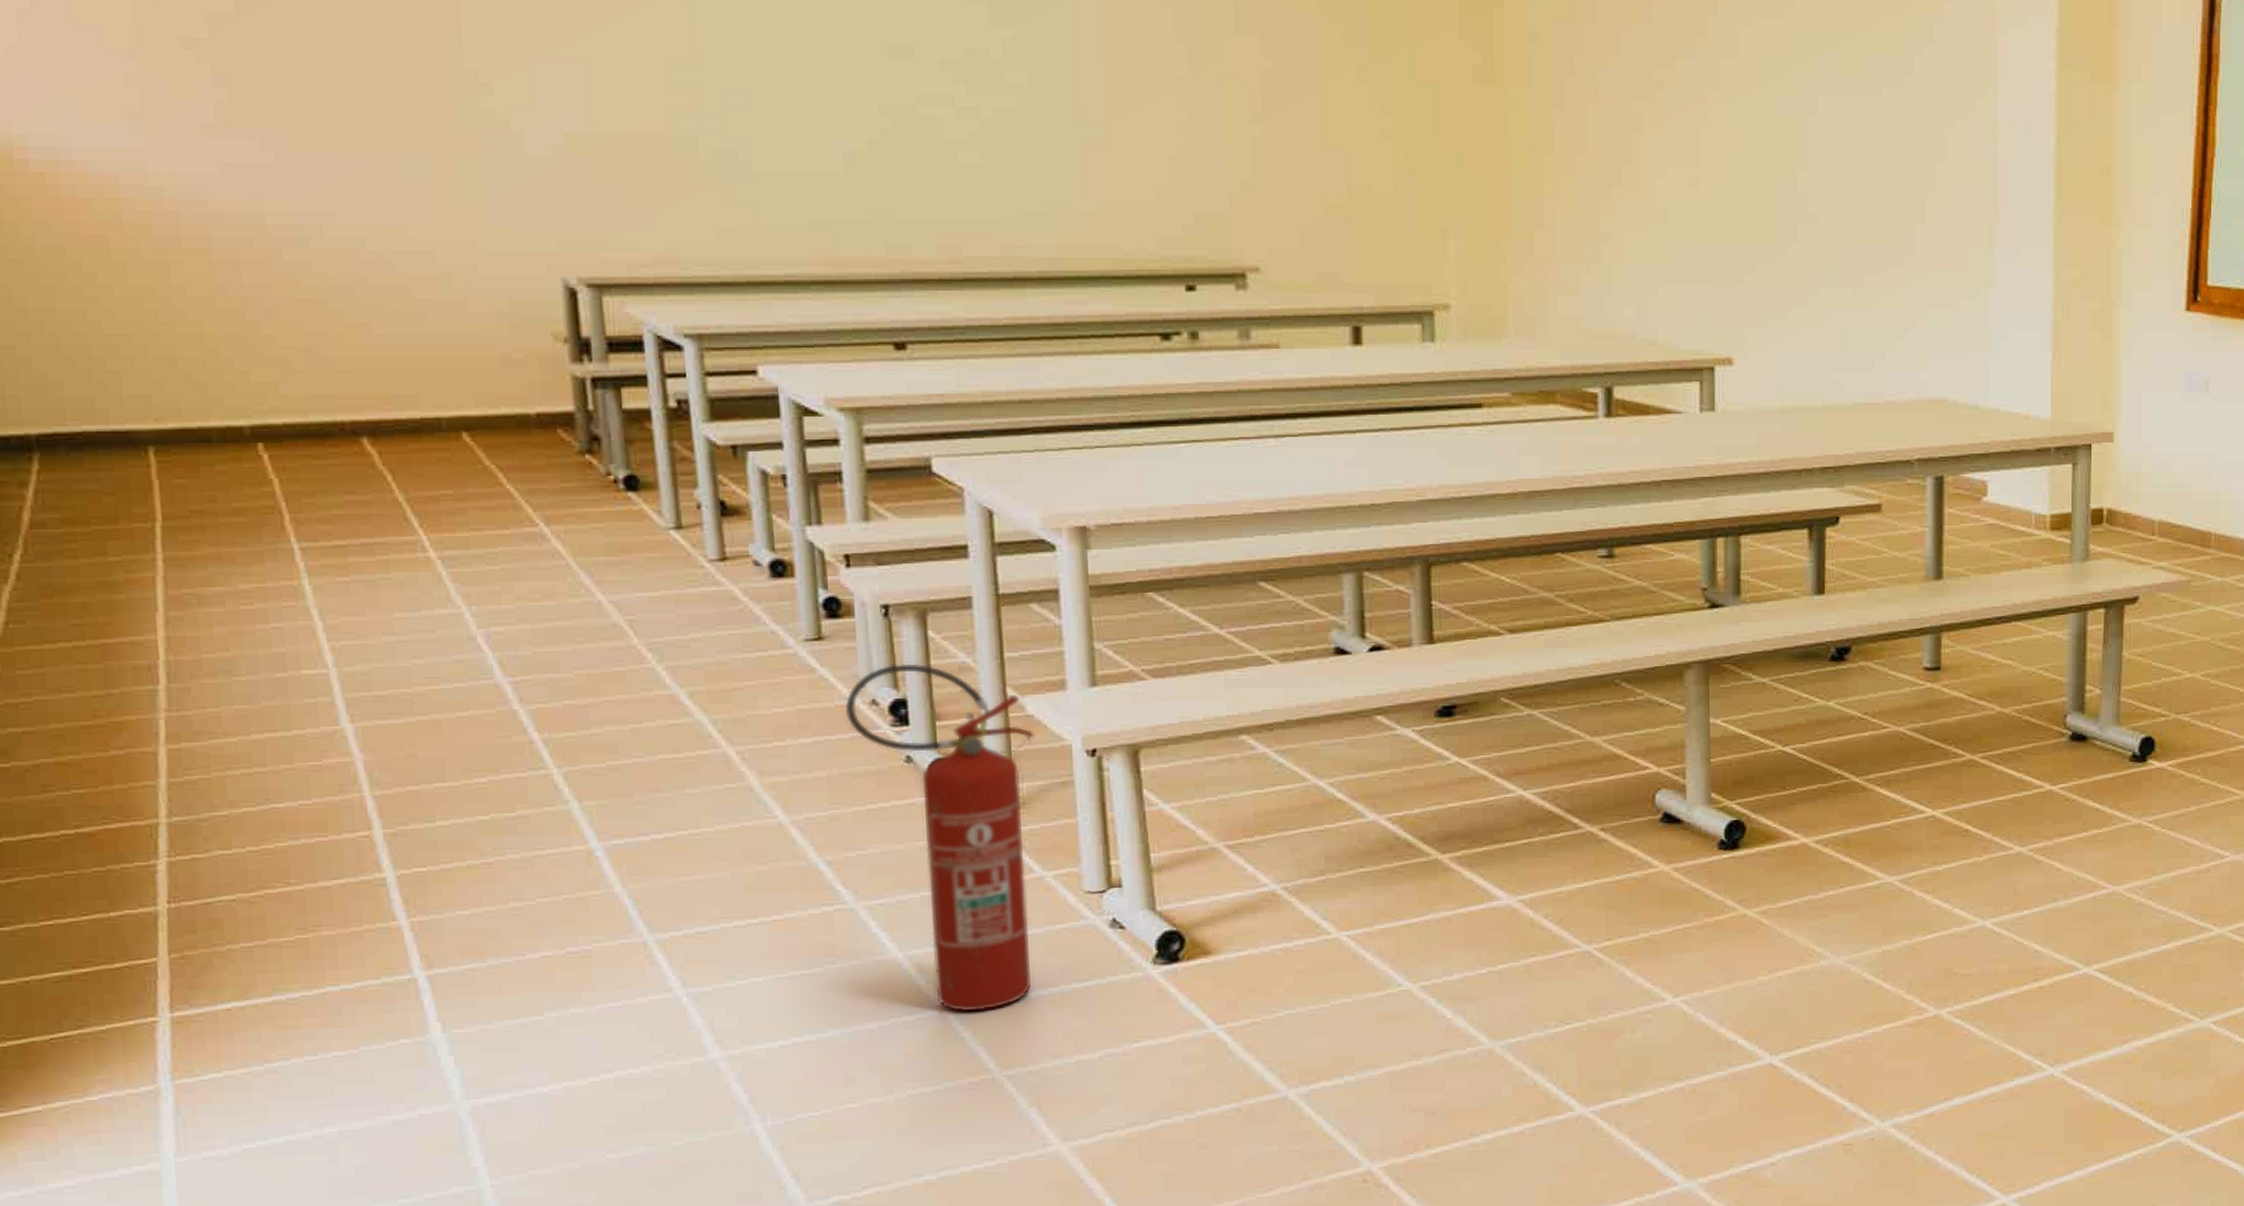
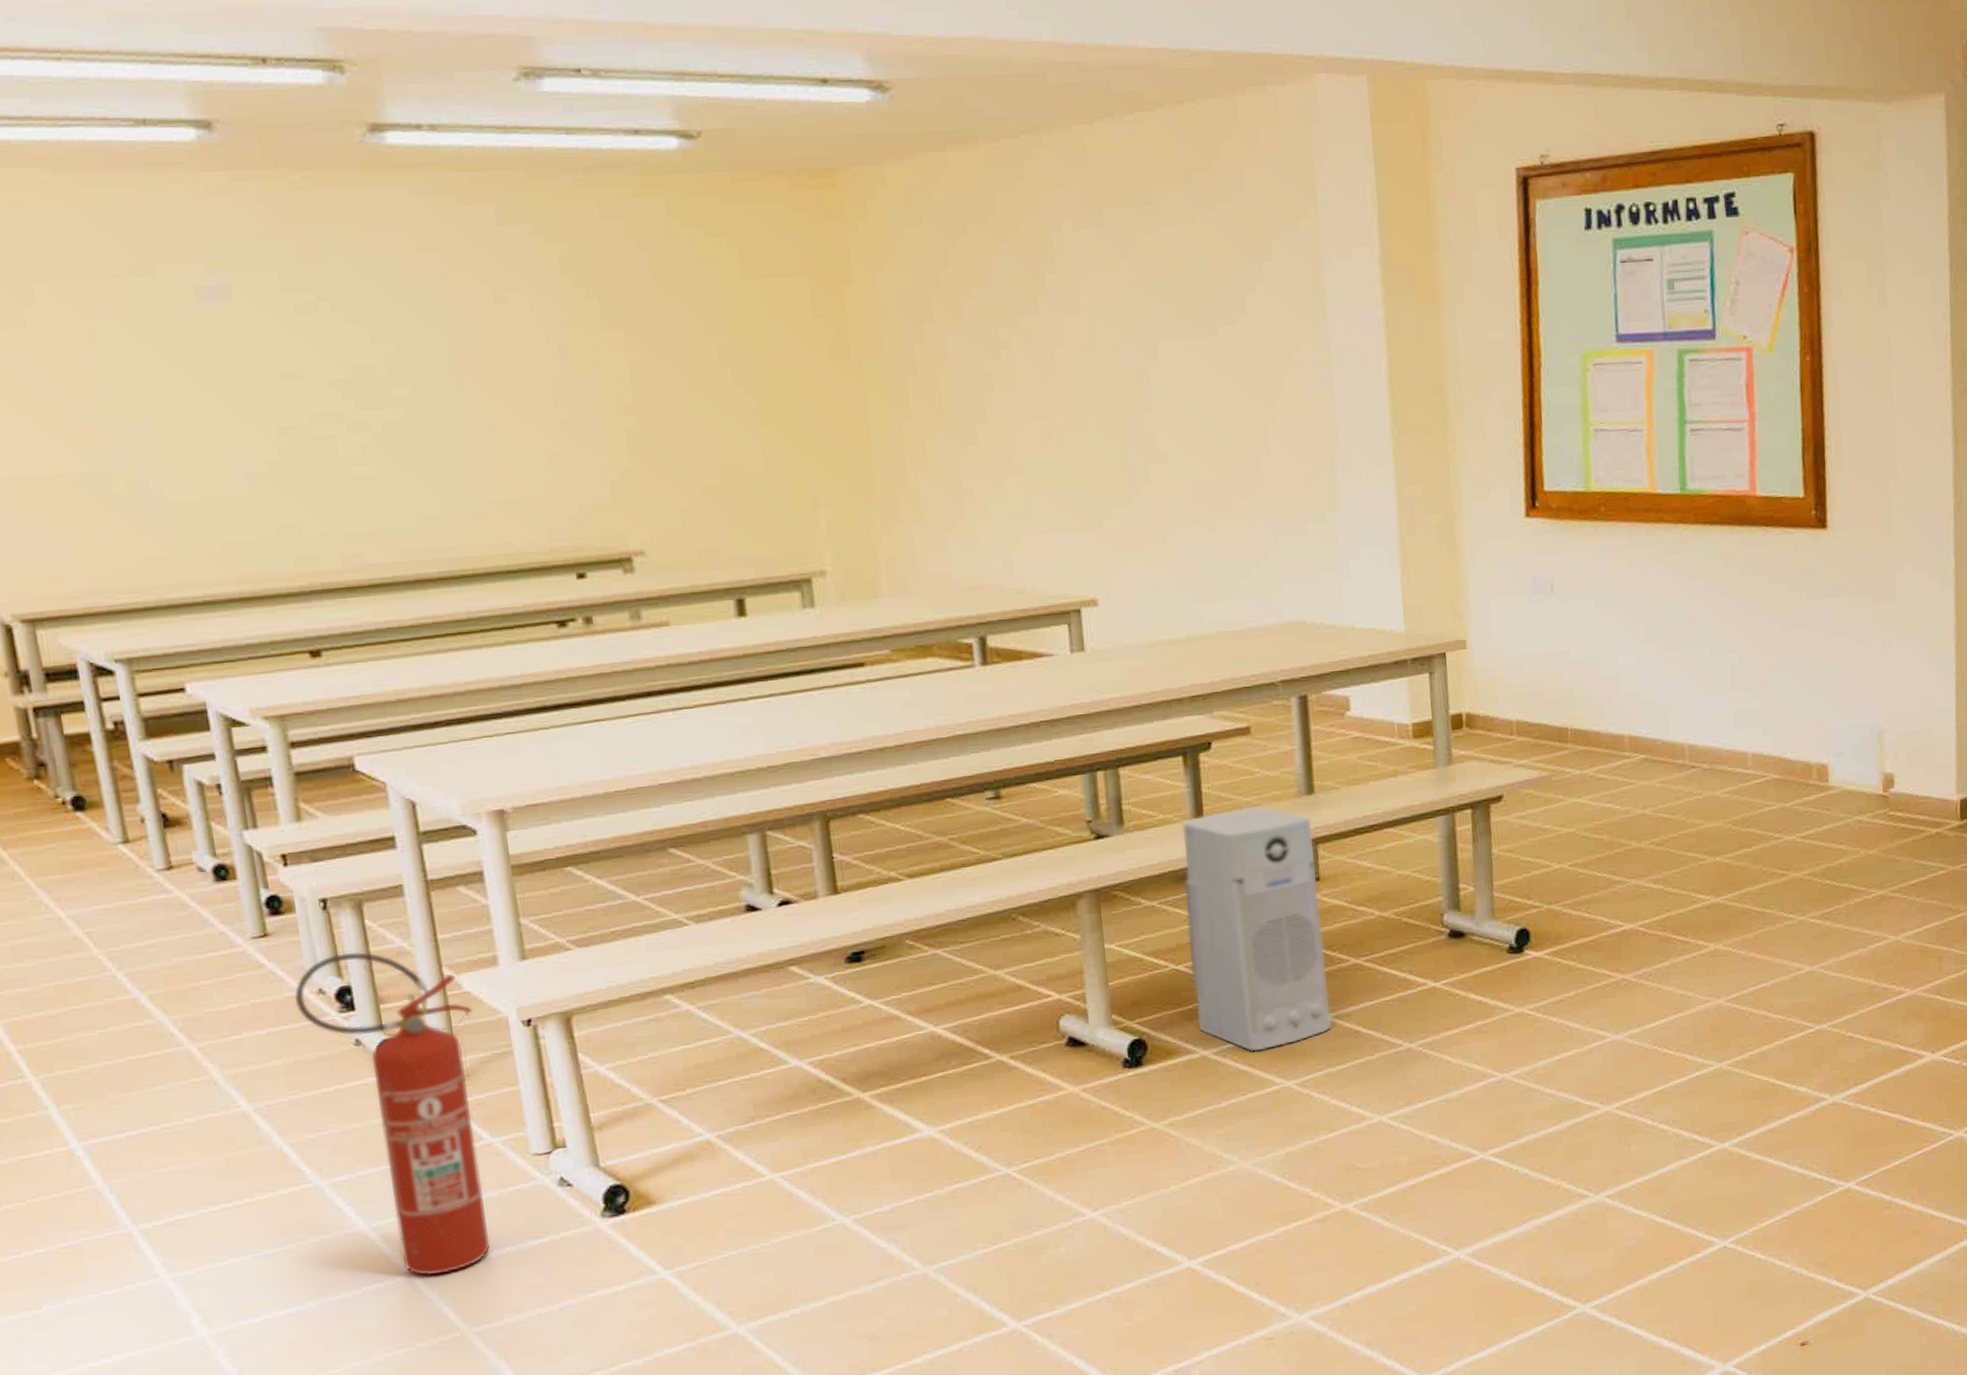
air purifier: none [1798,588,1942,843] -> present [1182,807,1333,1052]

